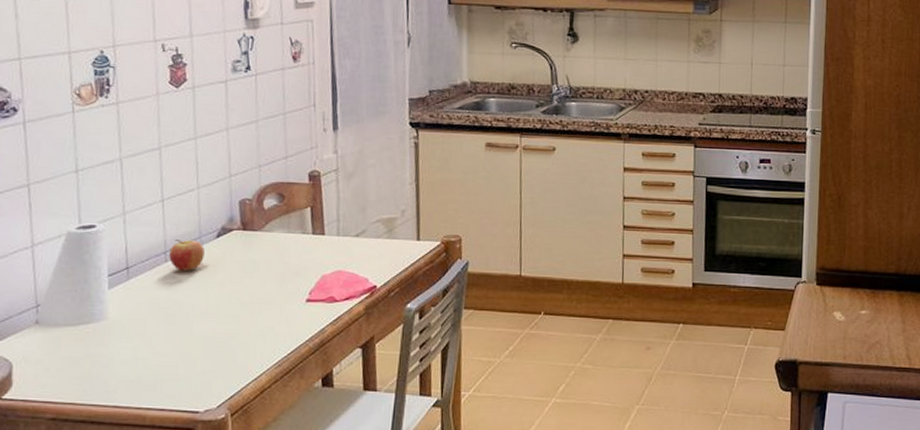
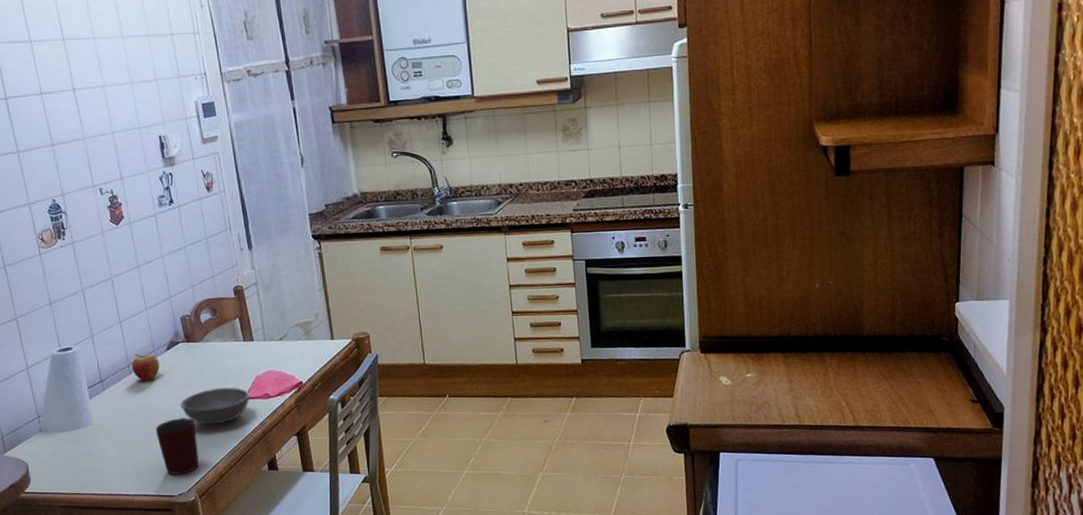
mug: none [187,319,239,386] -> present [155,418,199,474]
soup bowl: none [224,286,311,329] -> present [180,387,250,425]

